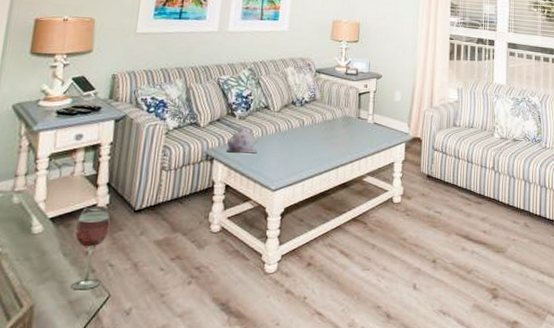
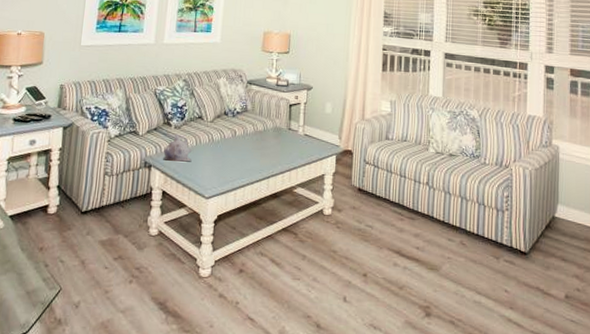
wineglass: present [71,206,111,290] -> none [28,206,61,283]

